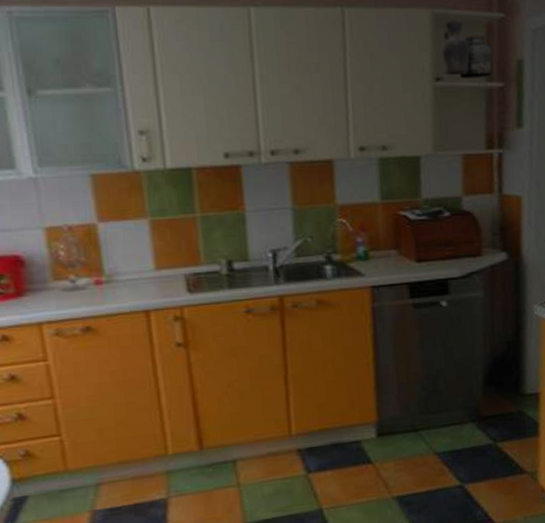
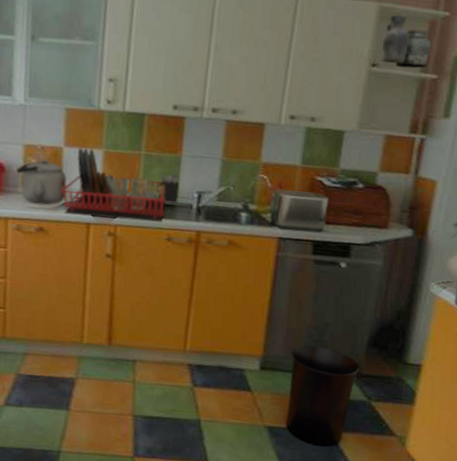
kettle: none [39,242,111,300] -> present [16,159,68,206]
dish rack: none [104,219,251,305] -> present [60,147,180,223]
toaster: none [356,228,420,277] -> present [270,189,331,233]
waste bin: none [407,396,479,504] -> present [285,345,359,447]

